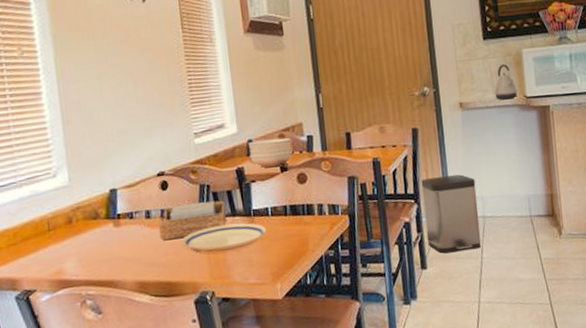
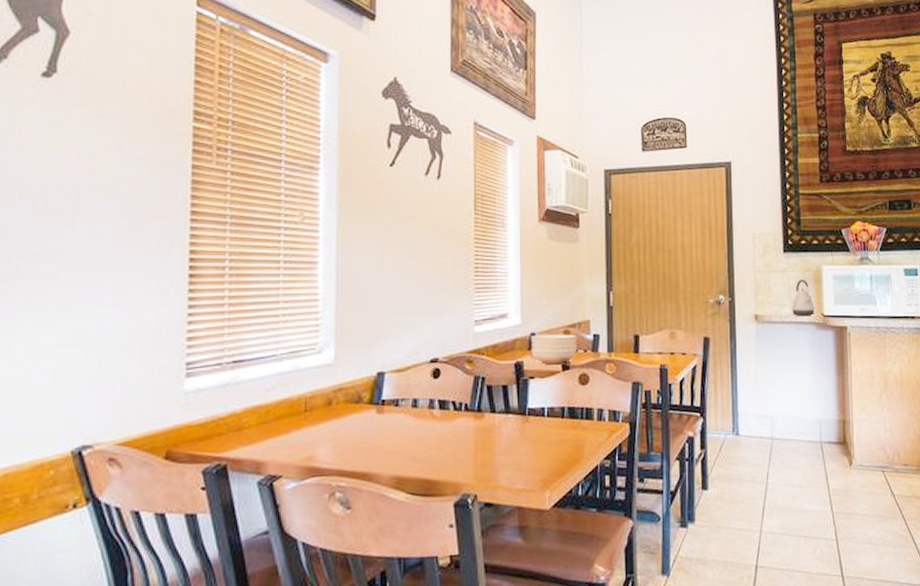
napkin holder: present [159,200,227,240] -> none [426,394,500,434]
plate: present [181,223,267,254] -> none [447,421,541,453]
pedal bin: present [421,174,481,254] -> none [709,390,768,475]

